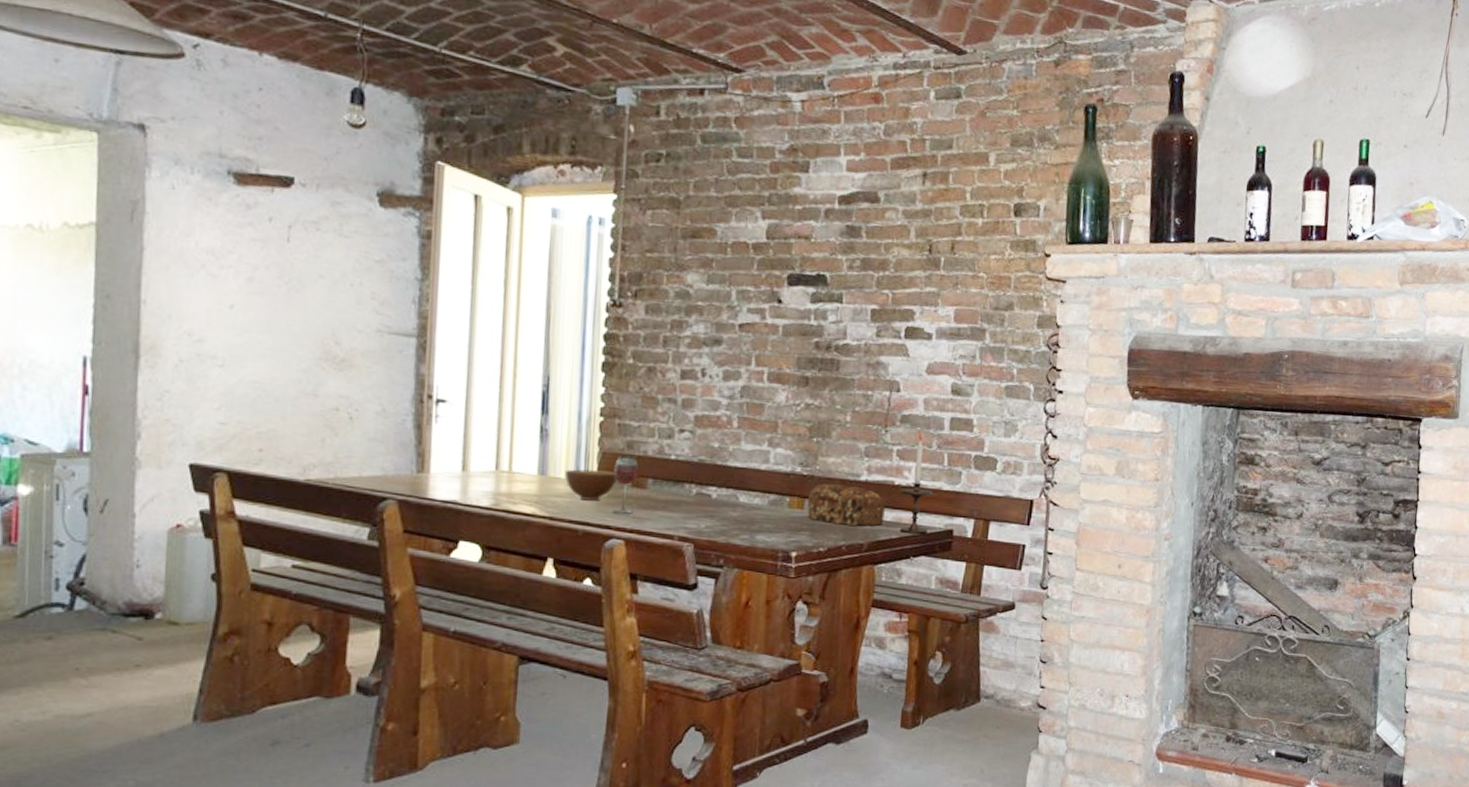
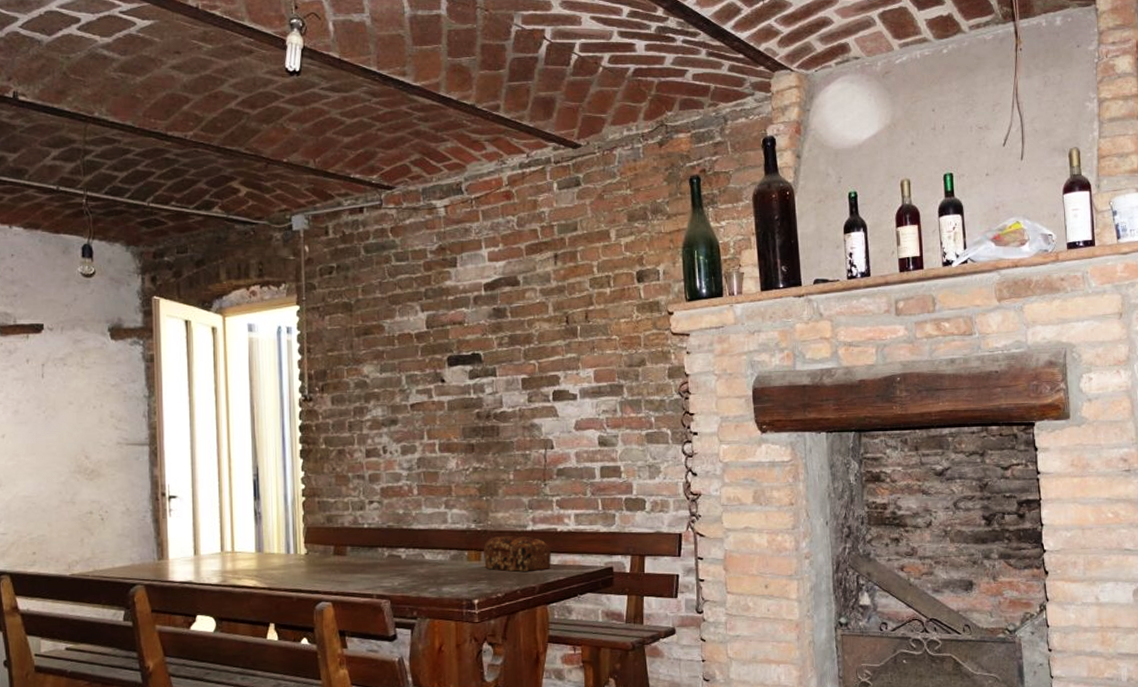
bowl: present [564,469,618,501] -> none [277,542,322,571]
wineglass: present [612,455,638,514] -> none [318,528,338,579]
candlestick: present [899,432,933,535] -> none [562,482,592,574]

